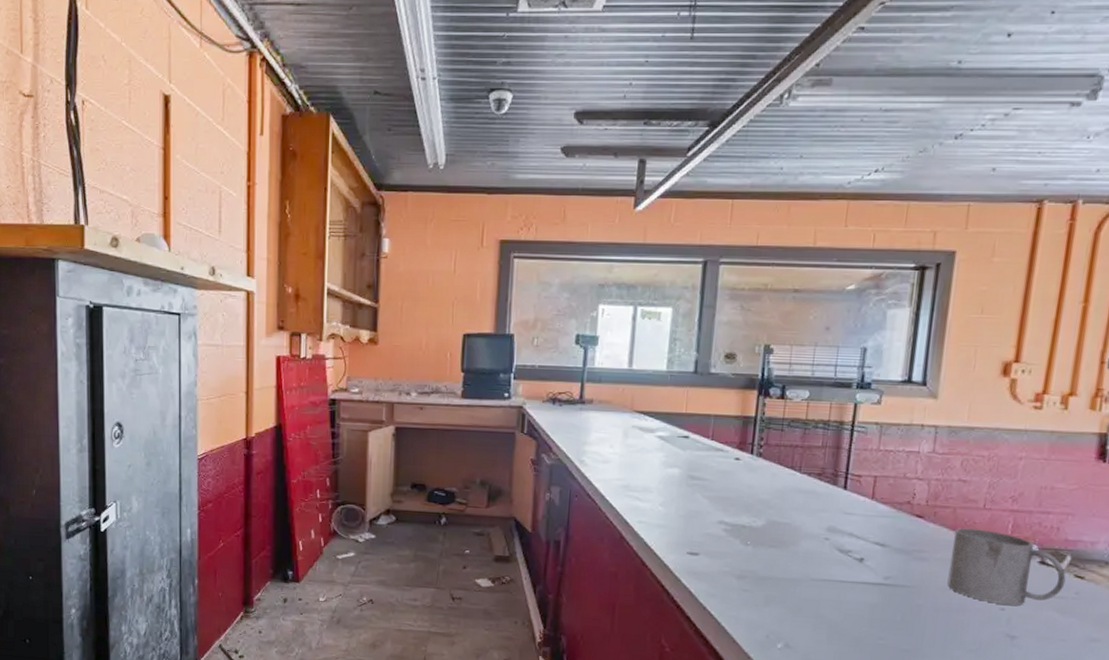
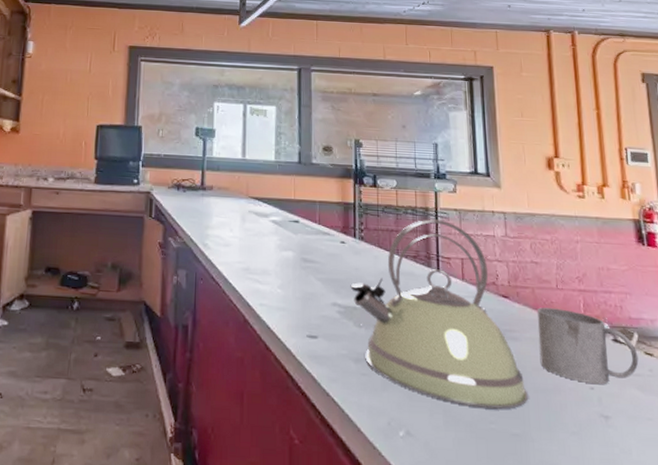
kettle: none [740,433,927,627] -> present [350,219,529,409]

